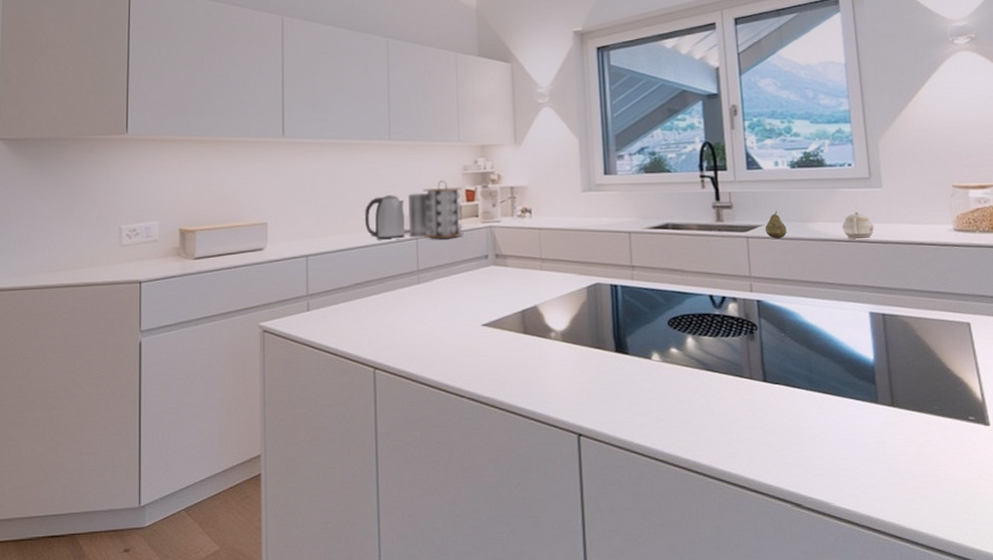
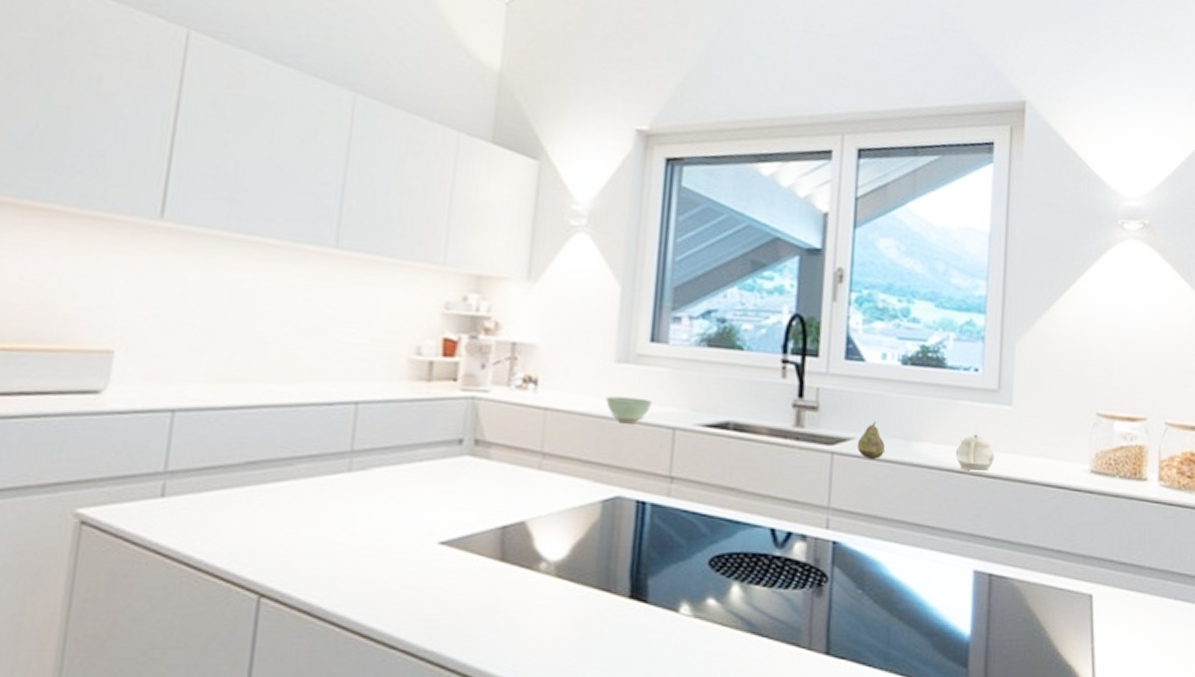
kettle: present [365,195,405,241] -> none [277,331,345,403]
canister: present [407,192,429,239] -> none [344,333,384,402]
spice rack: present [423,180,464,240] -> none [369,319,438,409]
bowl: none [579,214,612,234] -> present [606,396,653,426]

